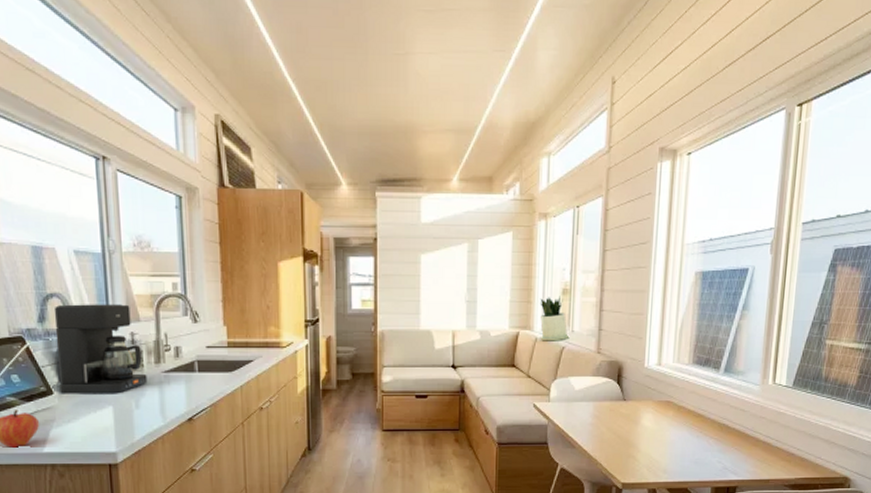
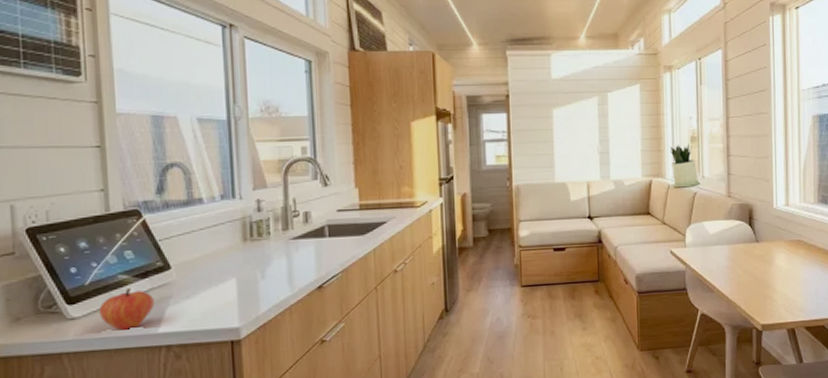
coffee maker: present [54,304,148,393] -> none [174,171,274,267]

